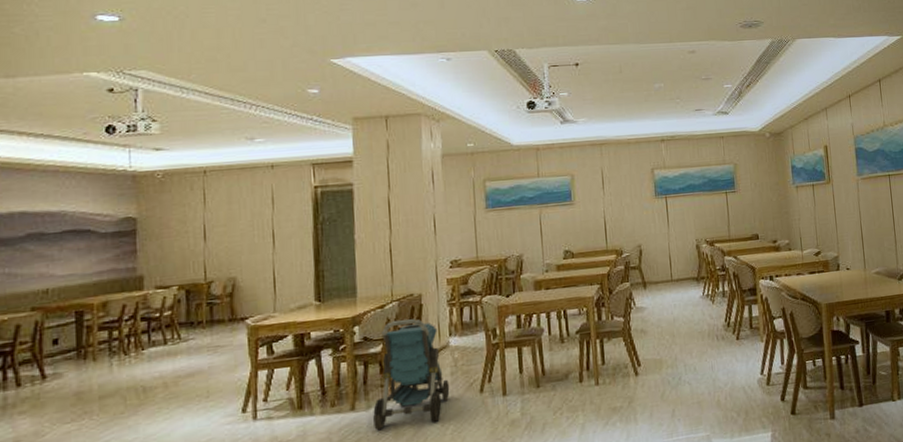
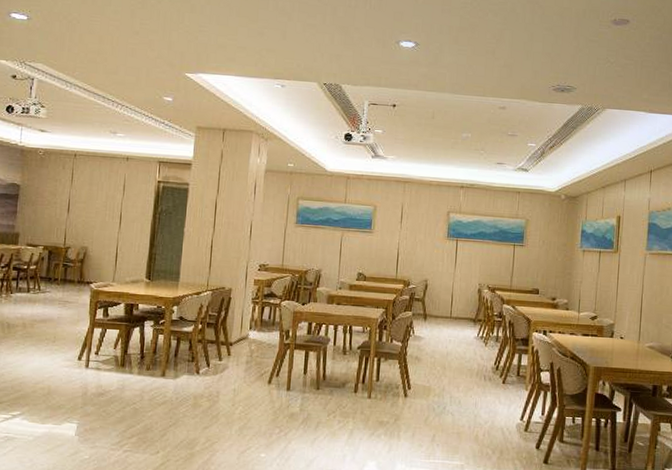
baby buggy: present [373,319,450,431] -> none [178,307,244,402]

